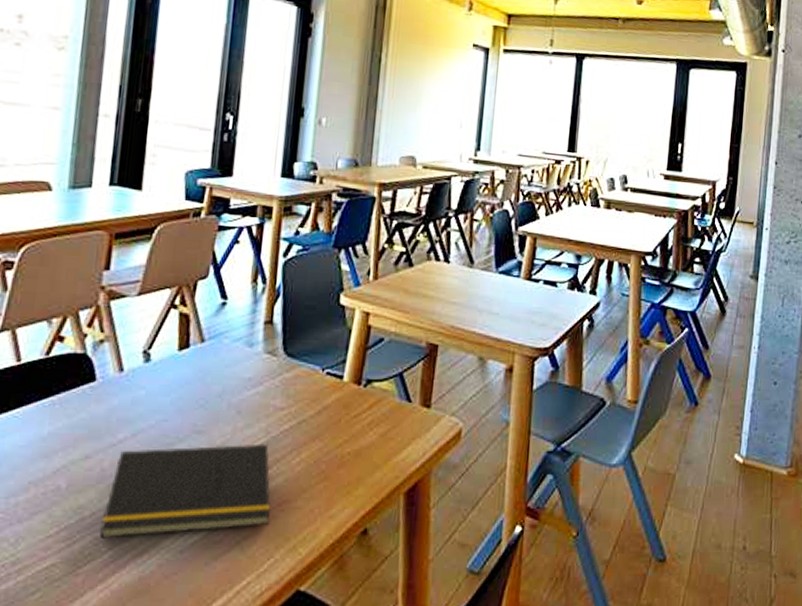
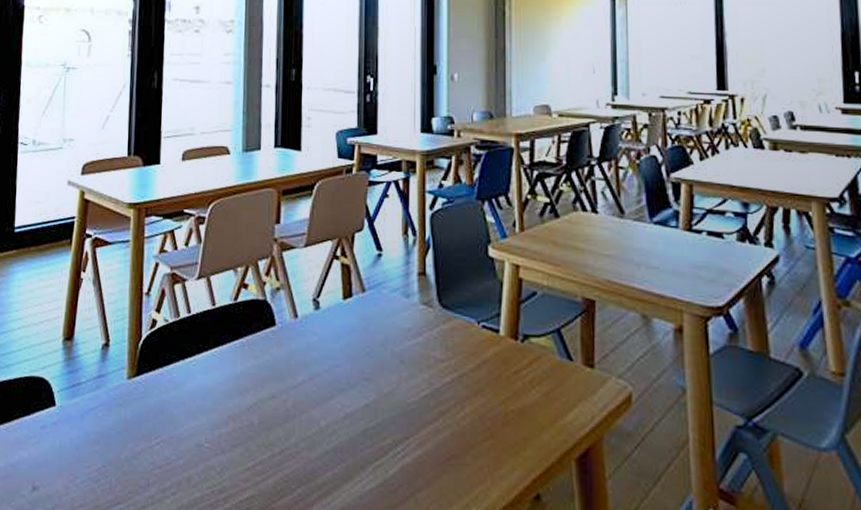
notepad: present [99,443,271,539] -> none [288,392,441,480]

